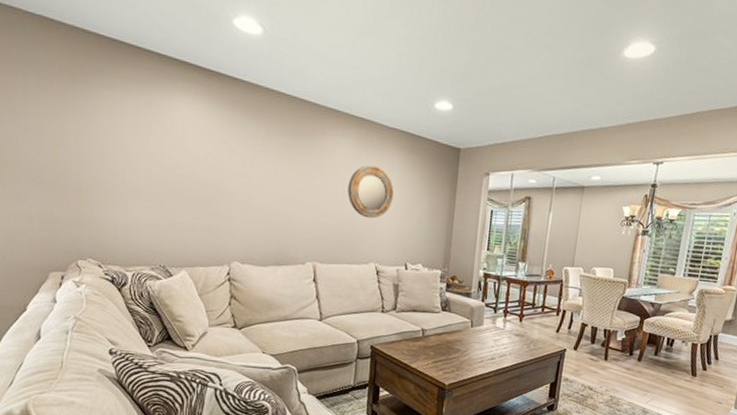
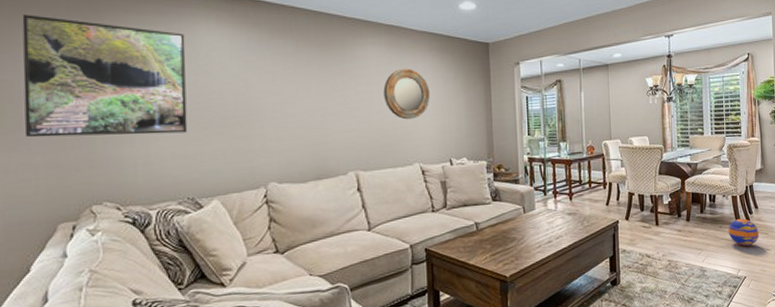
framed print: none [20,70,164,204] -> present [22,15,188,138]
ball: none [679,367,714,396] -> present [728,219,759,246]

